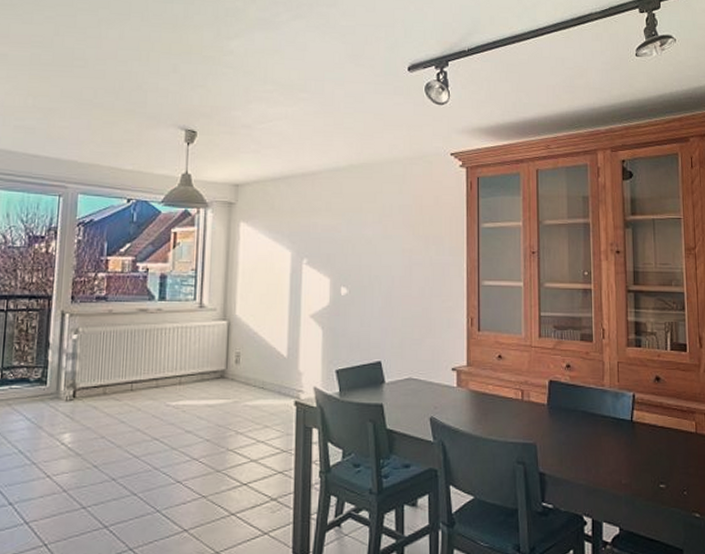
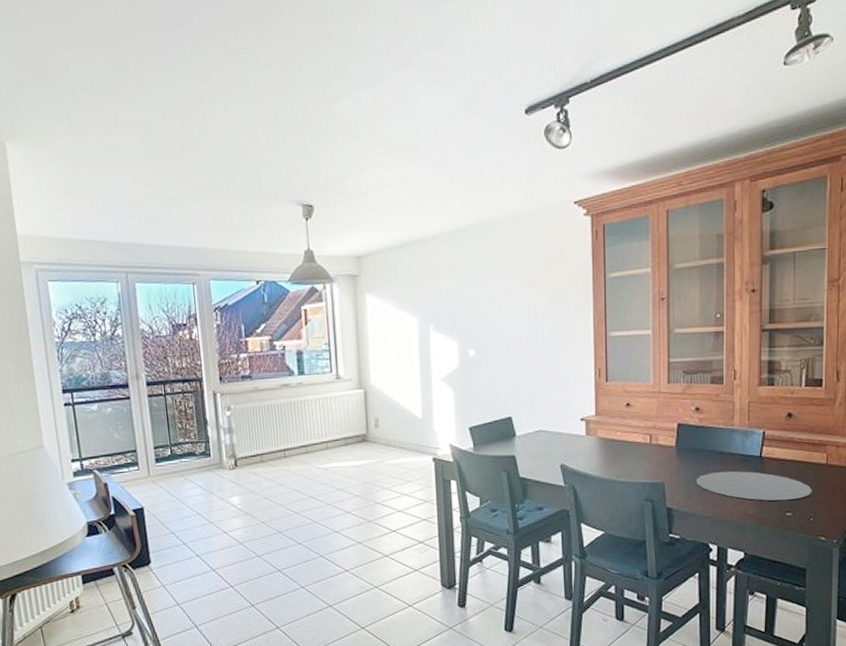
placemat: none [568,434,684,471] -> present [696,471,812,502]

